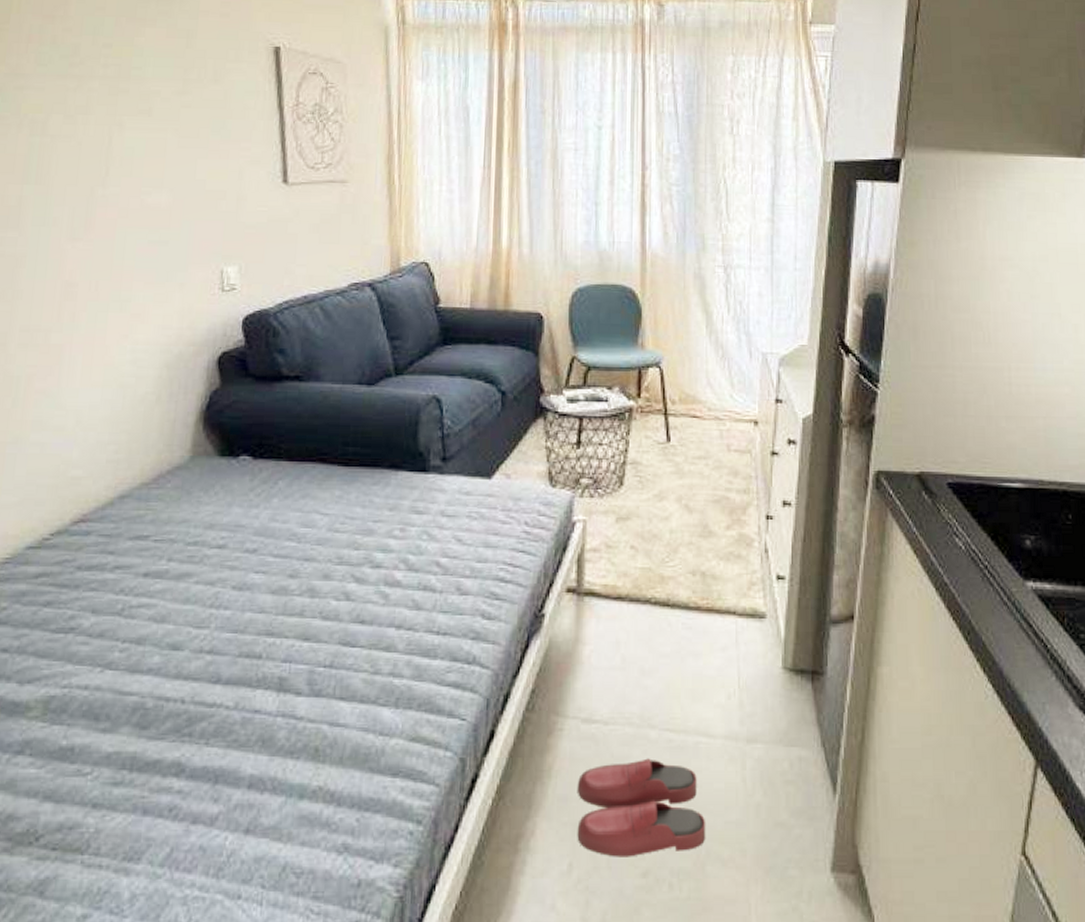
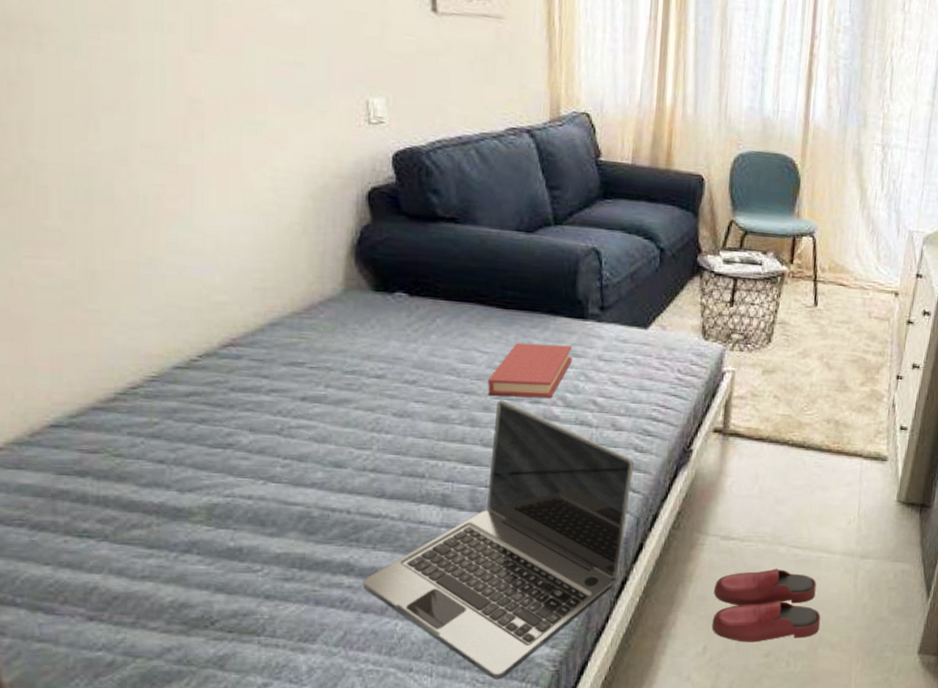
laptop: none [193,566,482,910] -> present [363,400,635,680]
book: none [328,501,415,562] -> present [488,342,573,399]

